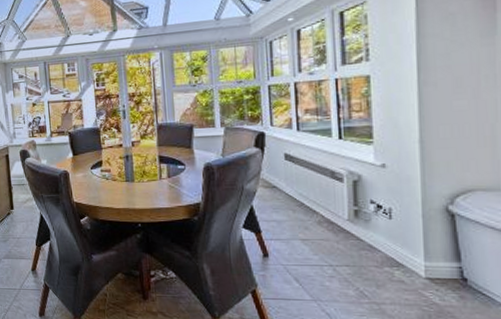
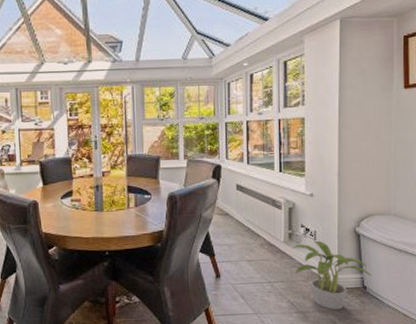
potted plant: none [358,219,474,305] -> present [291,240,371,310]

